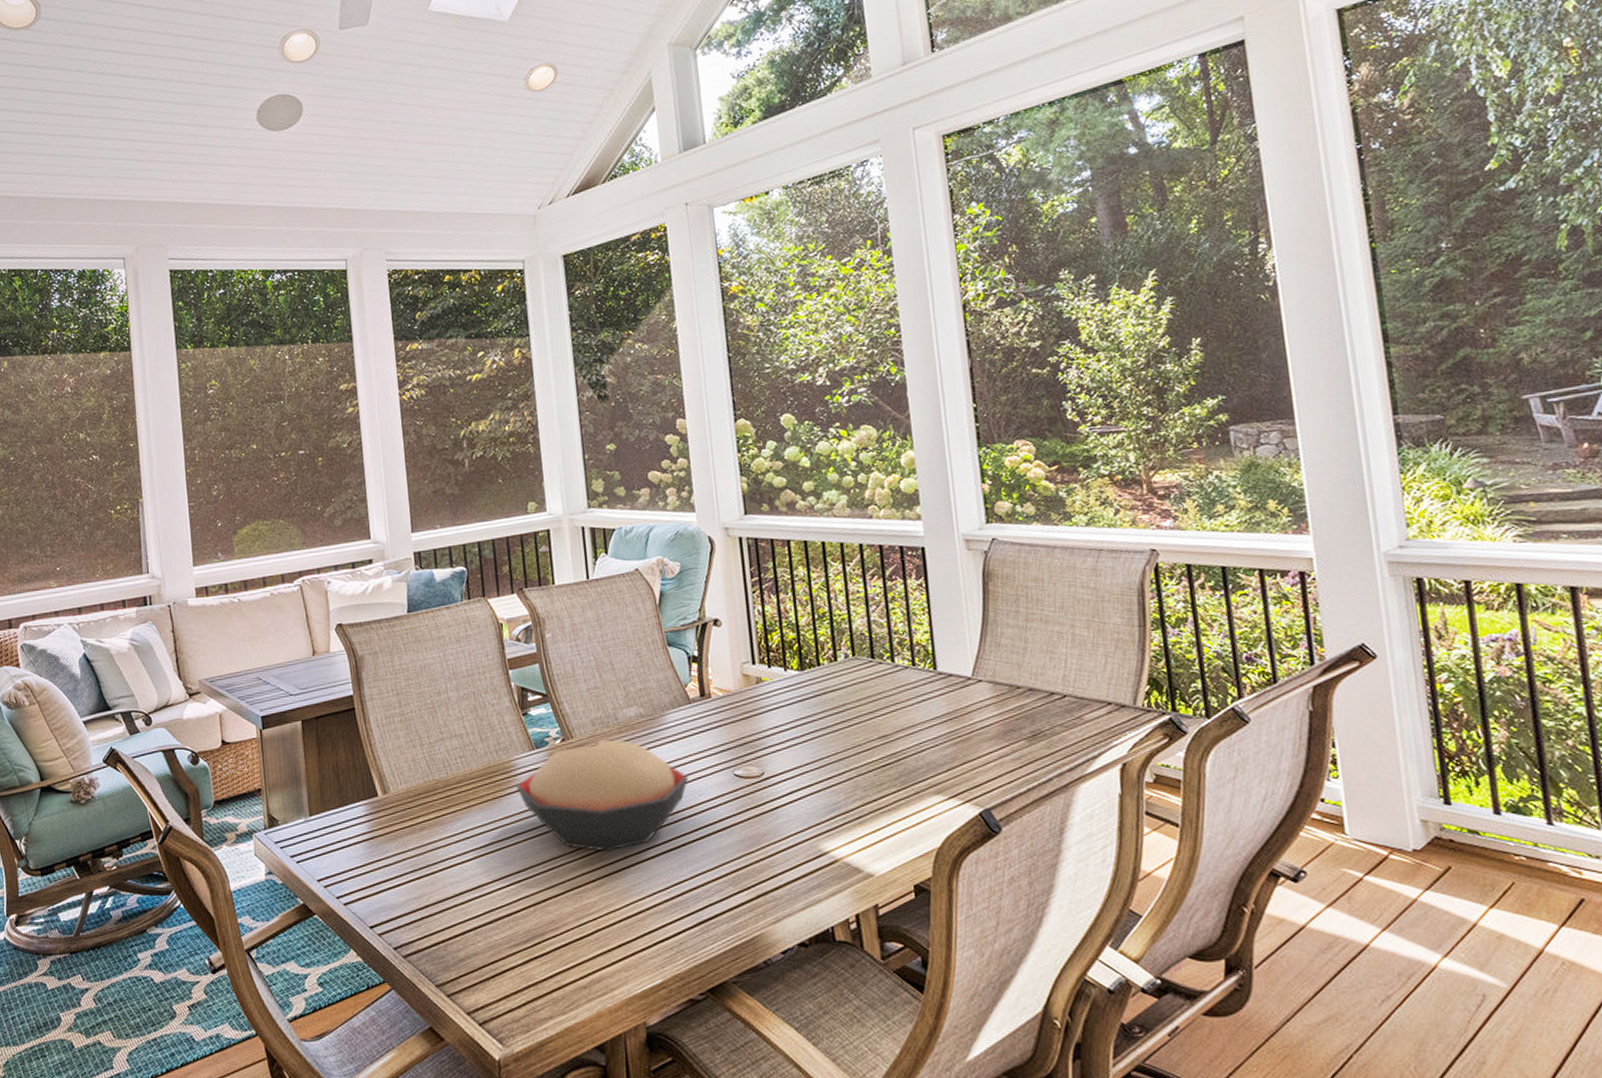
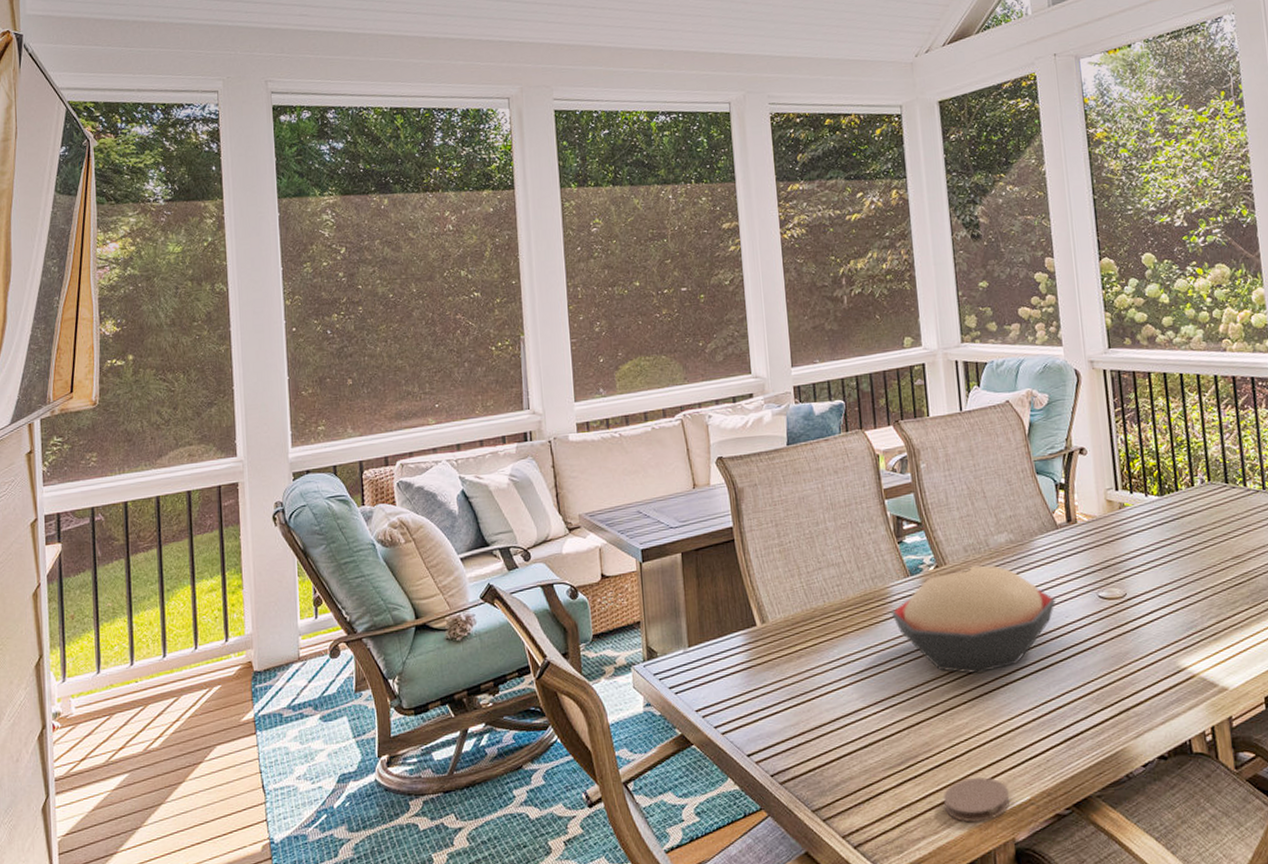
coaster: none [570,958,641,1004] -> present [943,777,1010,823]

